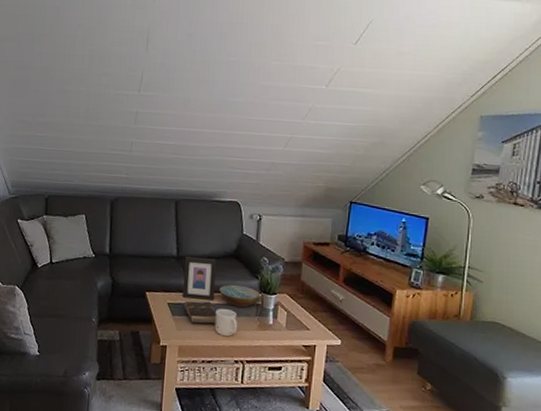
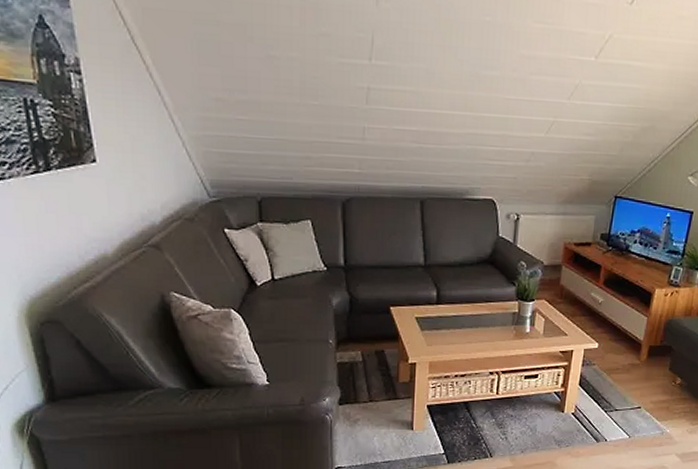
picture frame: present [182,257,216,300] -> none [431,265,469,311]
book: present [183,301,217,324] -> none [433,312,470,337]
mug: present [214,308,238,337] -> none [468,319,493,349]
bowl: present [219,284,261,309] -> none [473,292,518,318]

